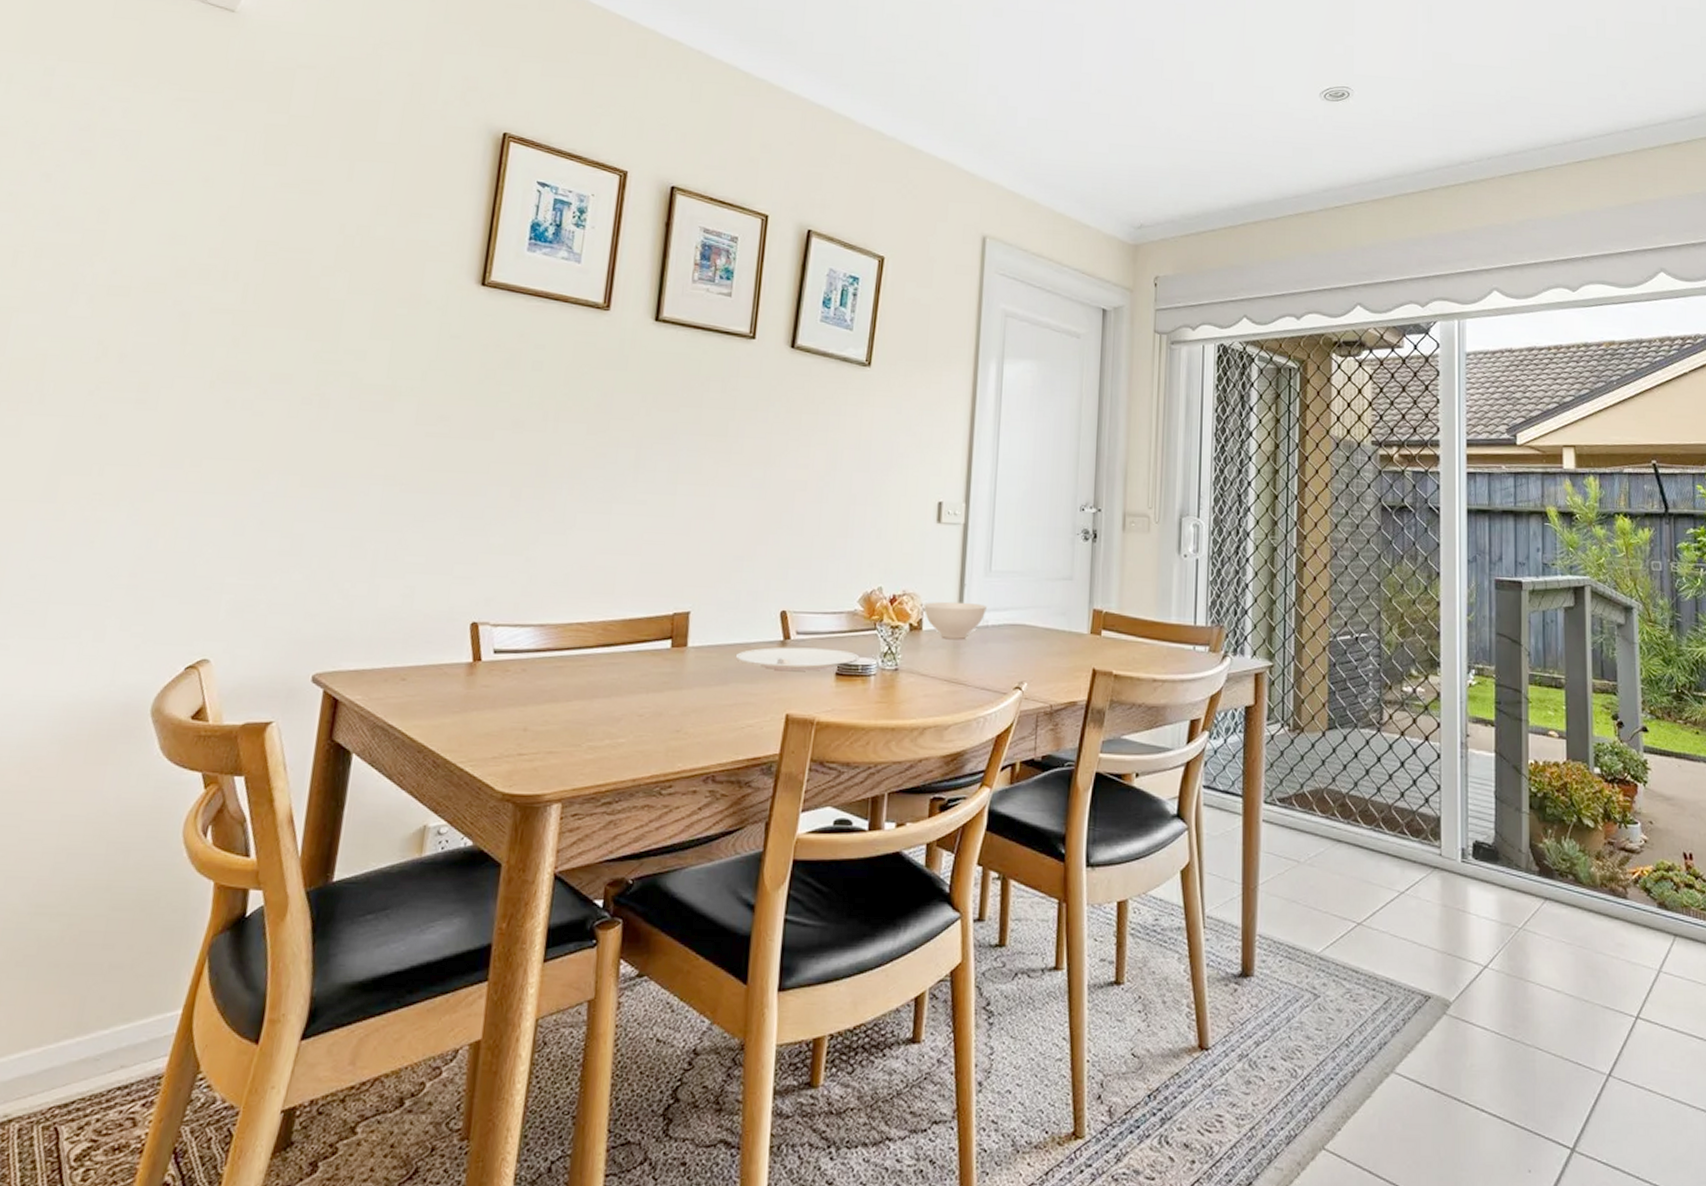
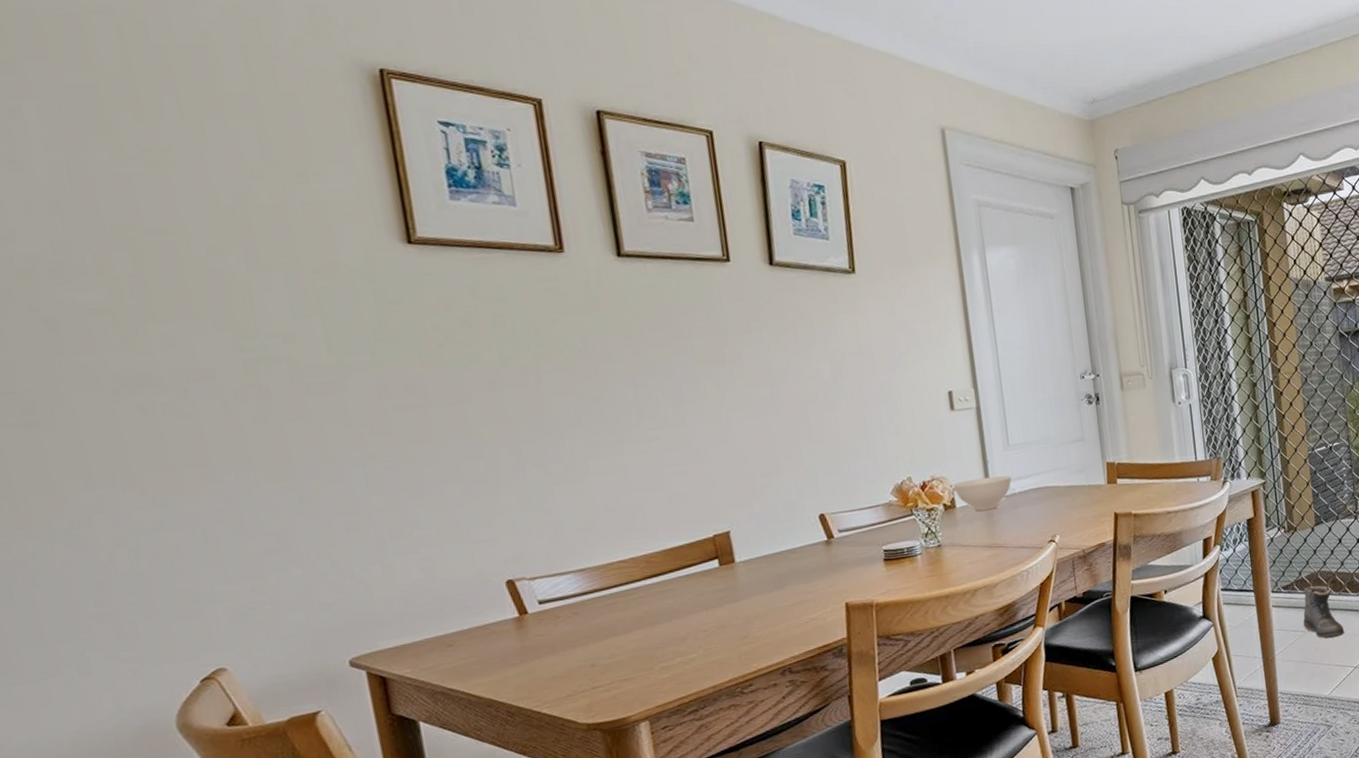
plate: present [735,647,860,672] -> none [784,538,903,568]
boot: none [1299,805,1350,879] -> present [1303,585,1345,639]

